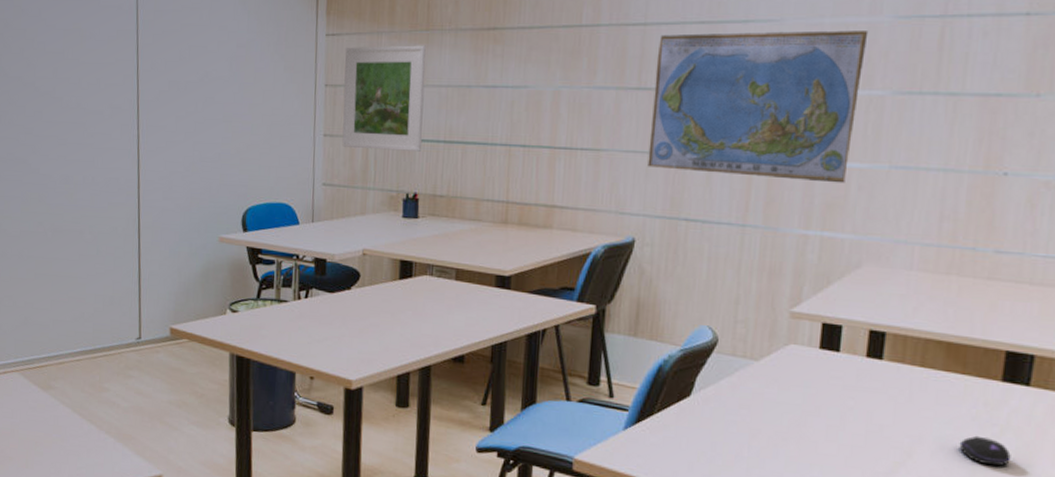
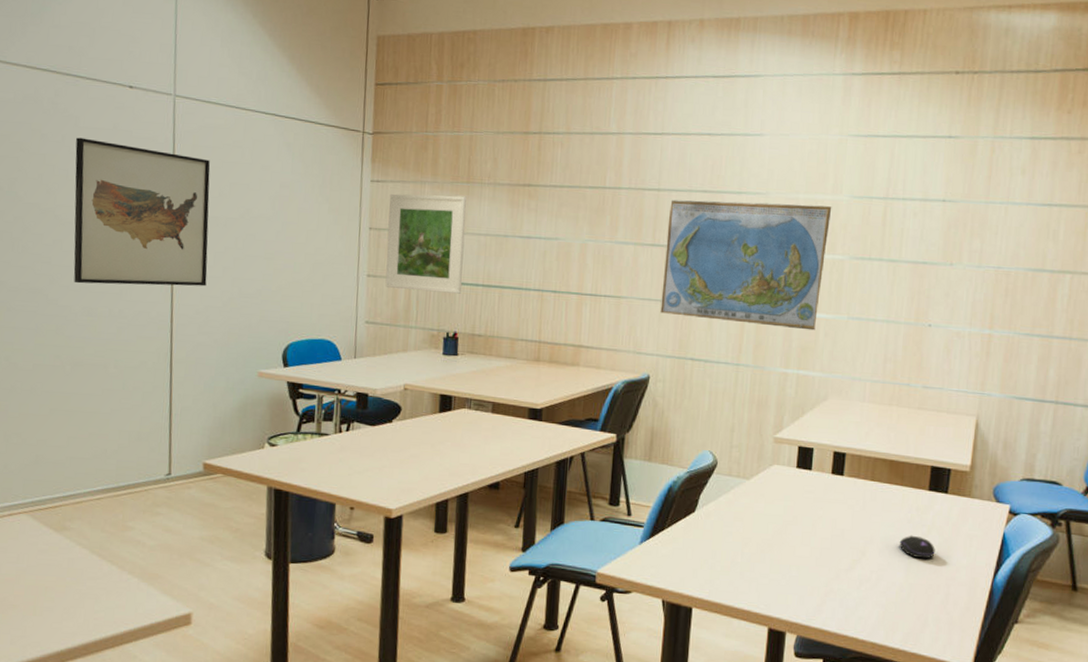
wall art: none [51,10,171,153] -> present [73,137,211,287]

